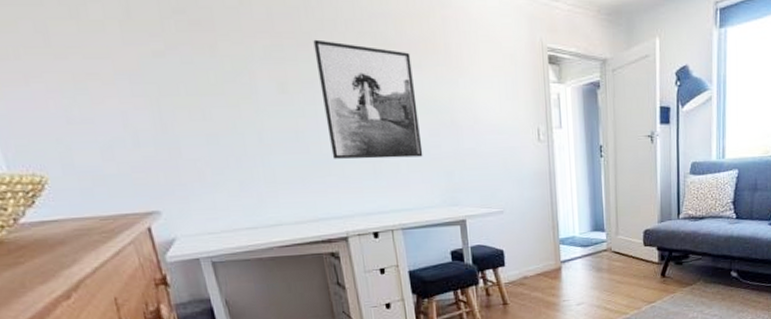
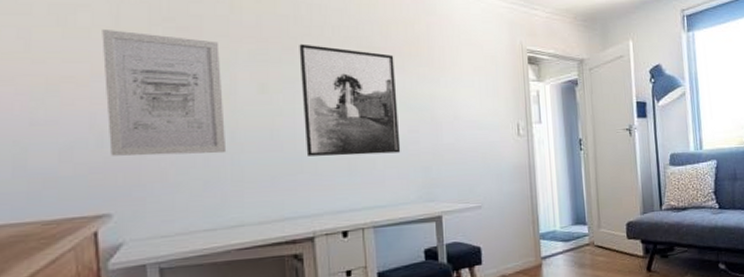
wall art: none [115,21,257,156] -> present [102,28,227,156]

